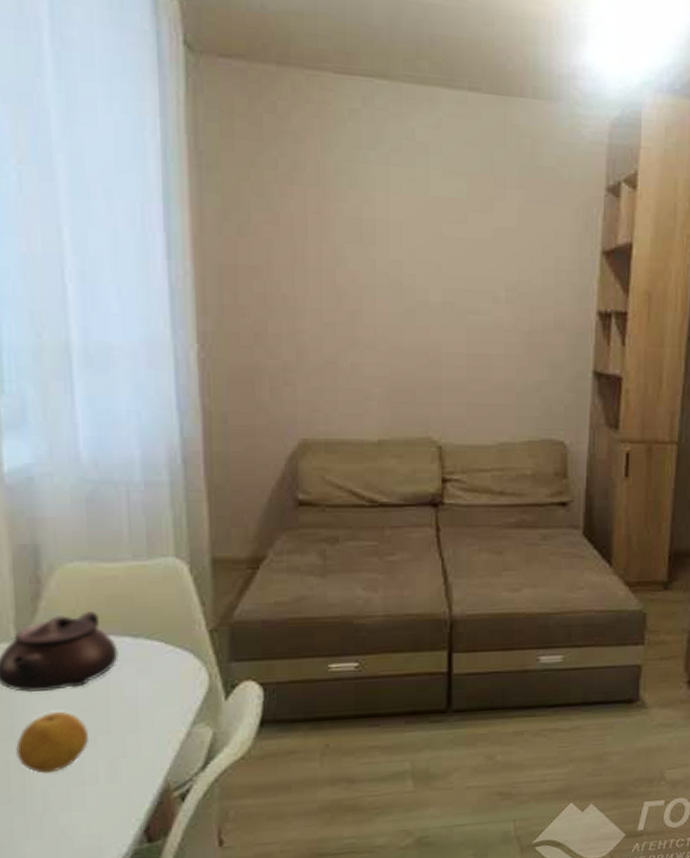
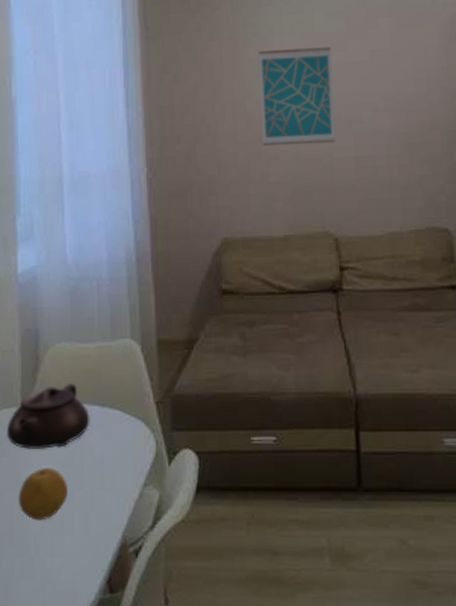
wall art: none [355,209,448,335] -> present [258,46,336,146]

